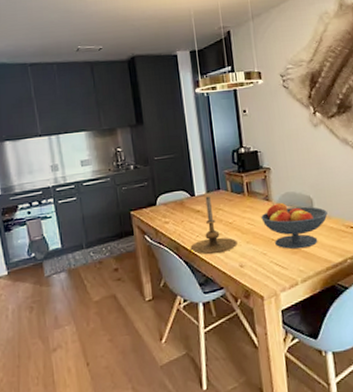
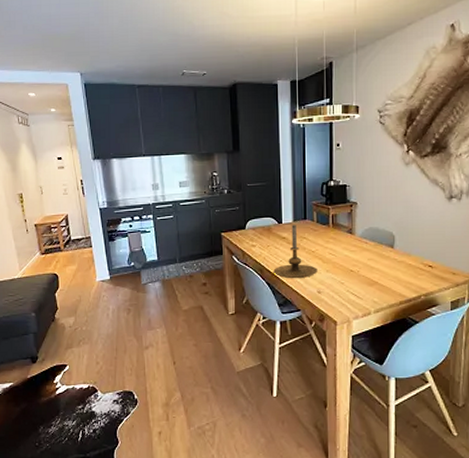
fruit bowl: present [261,202,328,249] -> none [343,236,408,282]

